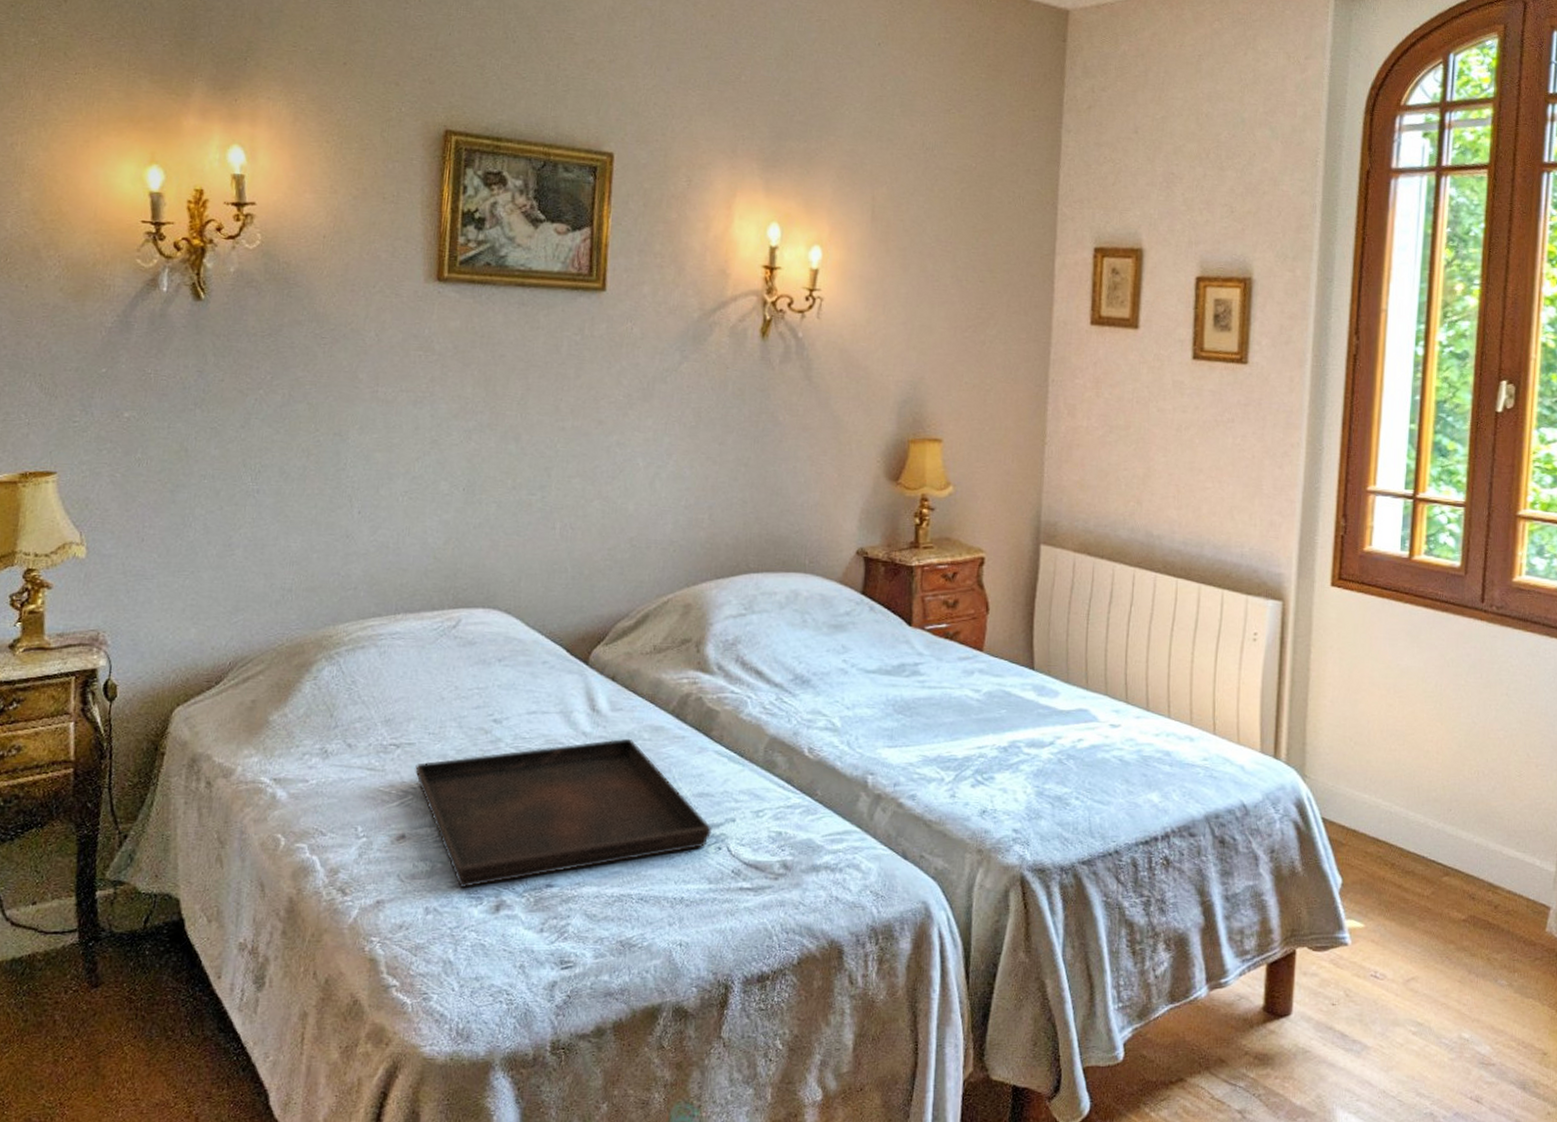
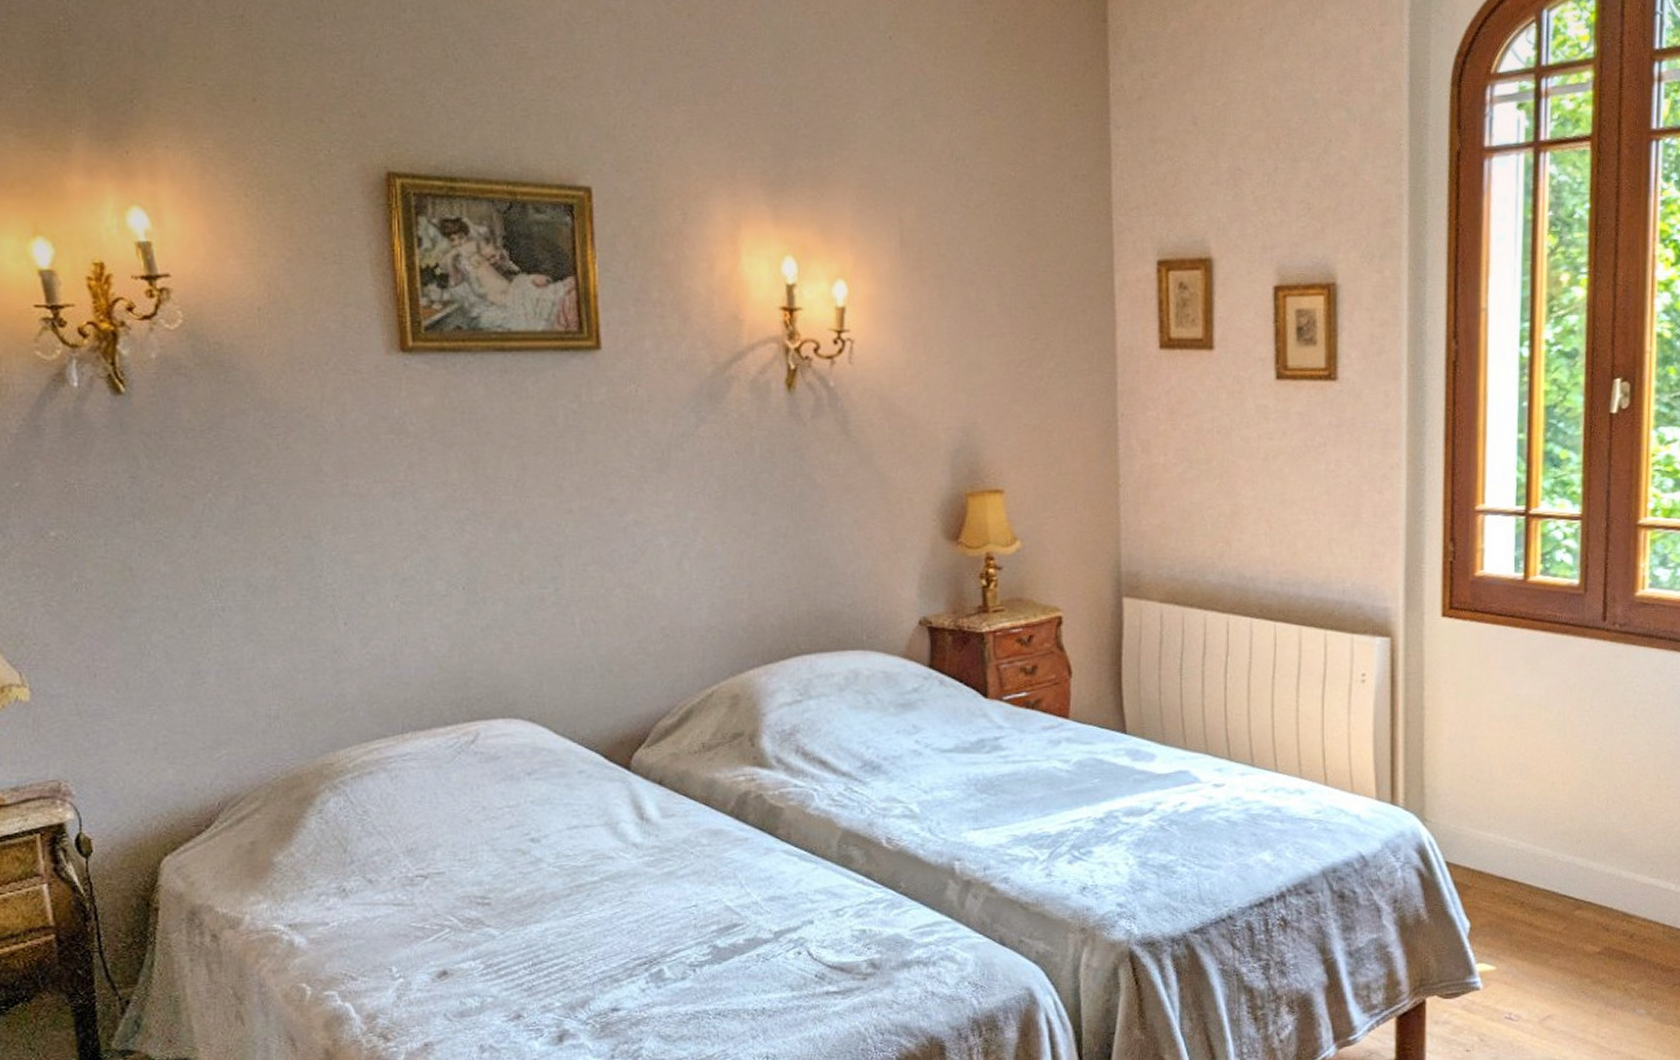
serving tray: present [415,738,713,888] -> none [448,845,789,1021]

